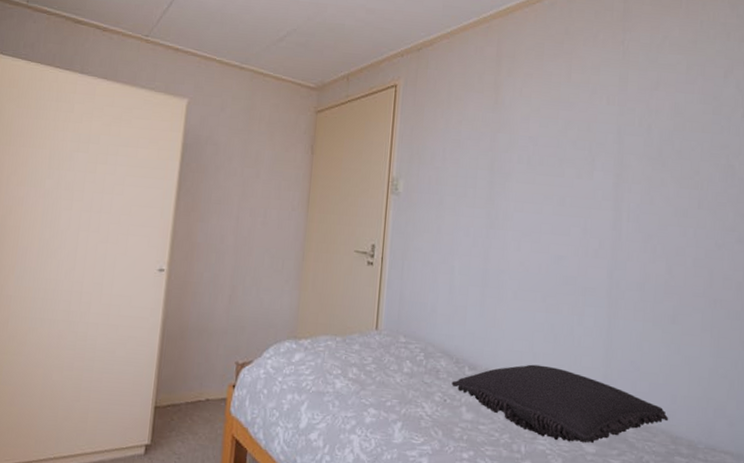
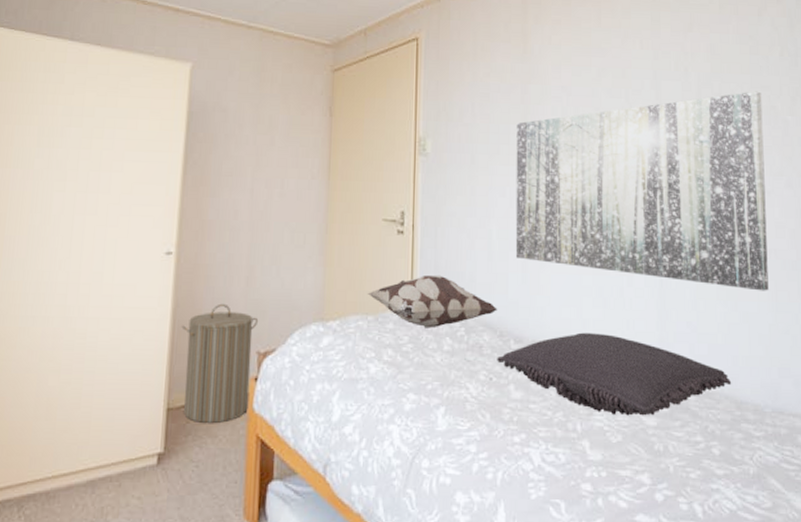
laundry hamper: none [169,317,239,423] -> present [181,303,259,424]
decorative pillow: none [337,303,455,352] -> present [367,274,497,329]
wall art: none [475,149,721,338] -> present [515,91,769,291]

